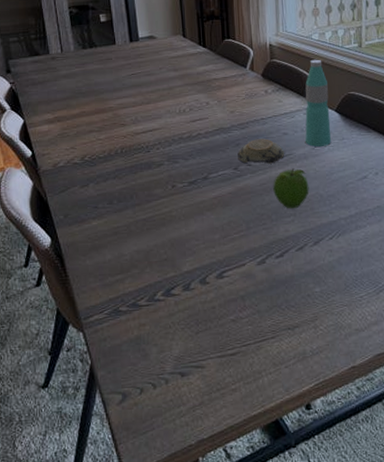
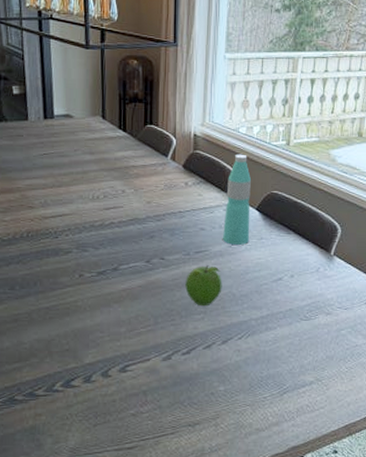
decorative bowl: present [238,138,284,164] -> none [151,232,200,259]

